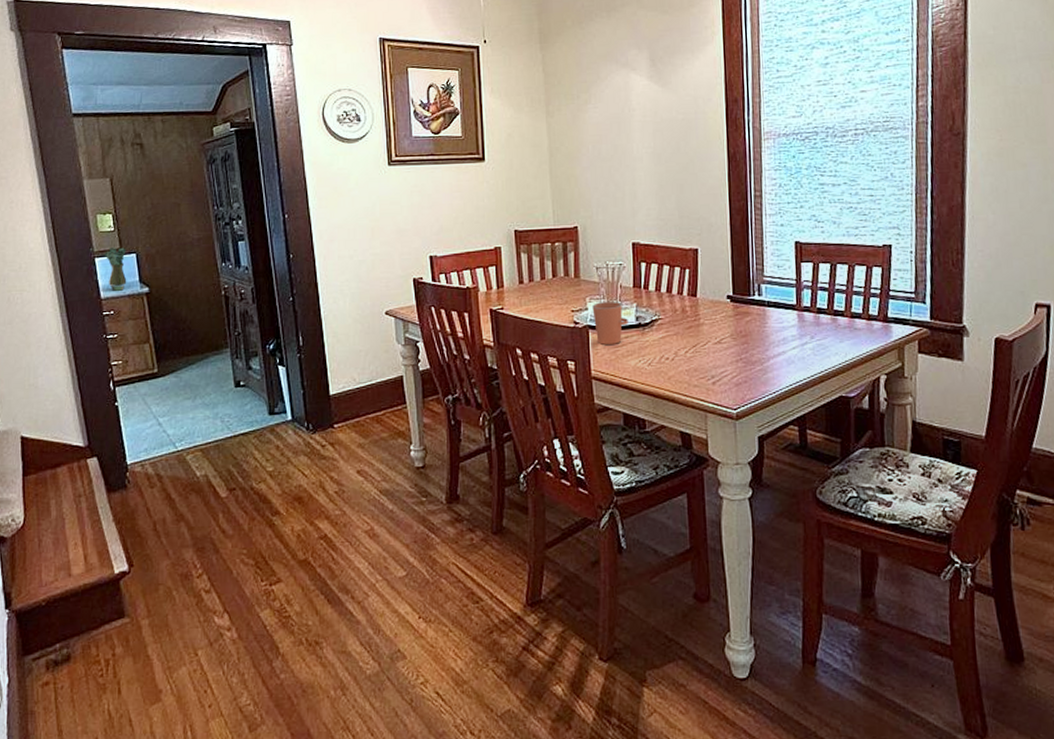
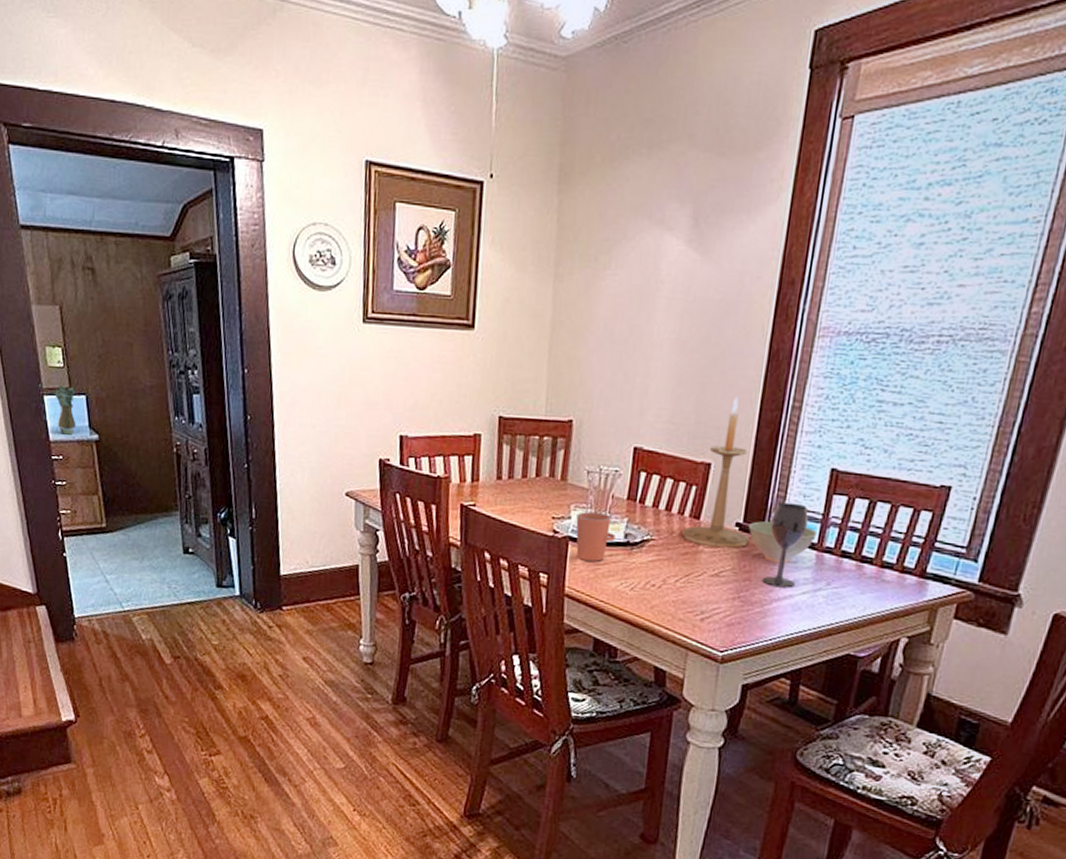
candlestick: none [684,193,741,319] -> present [682,397,751,549]
bowl: none [738,292,795,326] -> present [748,521,817,563]
wine glass: none [755,273,786,346] -> present [761,502,809,588]

